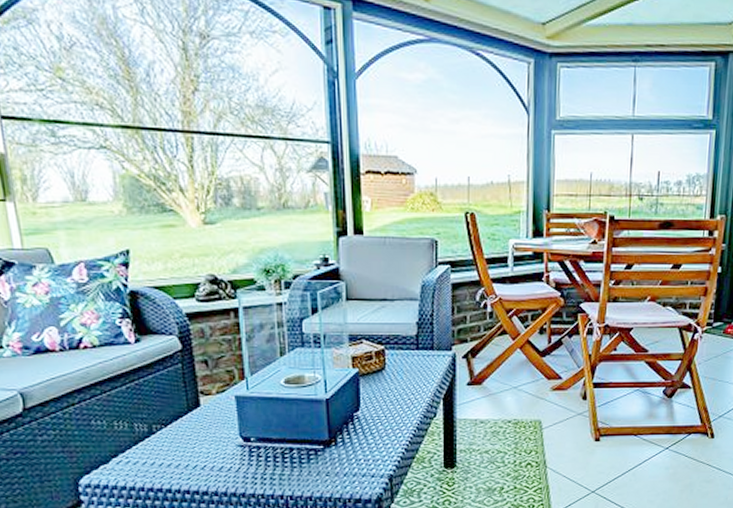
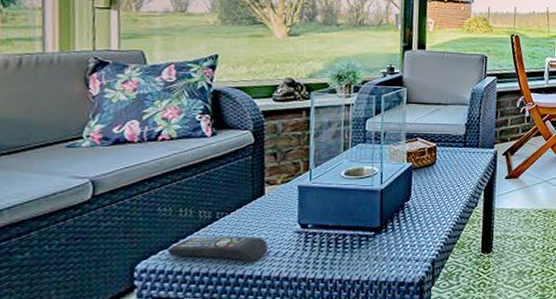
remote control: none [108,450,212,478] -> present [167,236,268,262]

